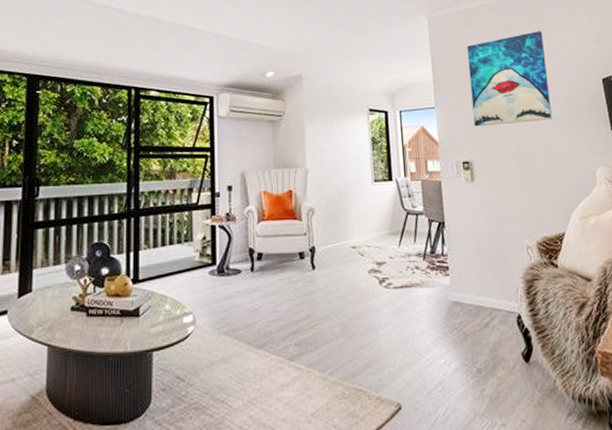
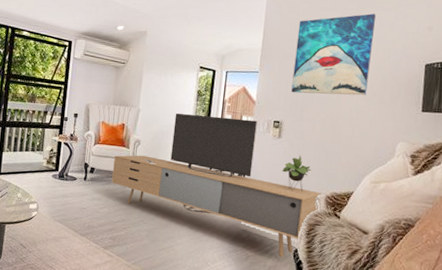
media console: none [285,164,532,329] -> present [112,113,322,258]

